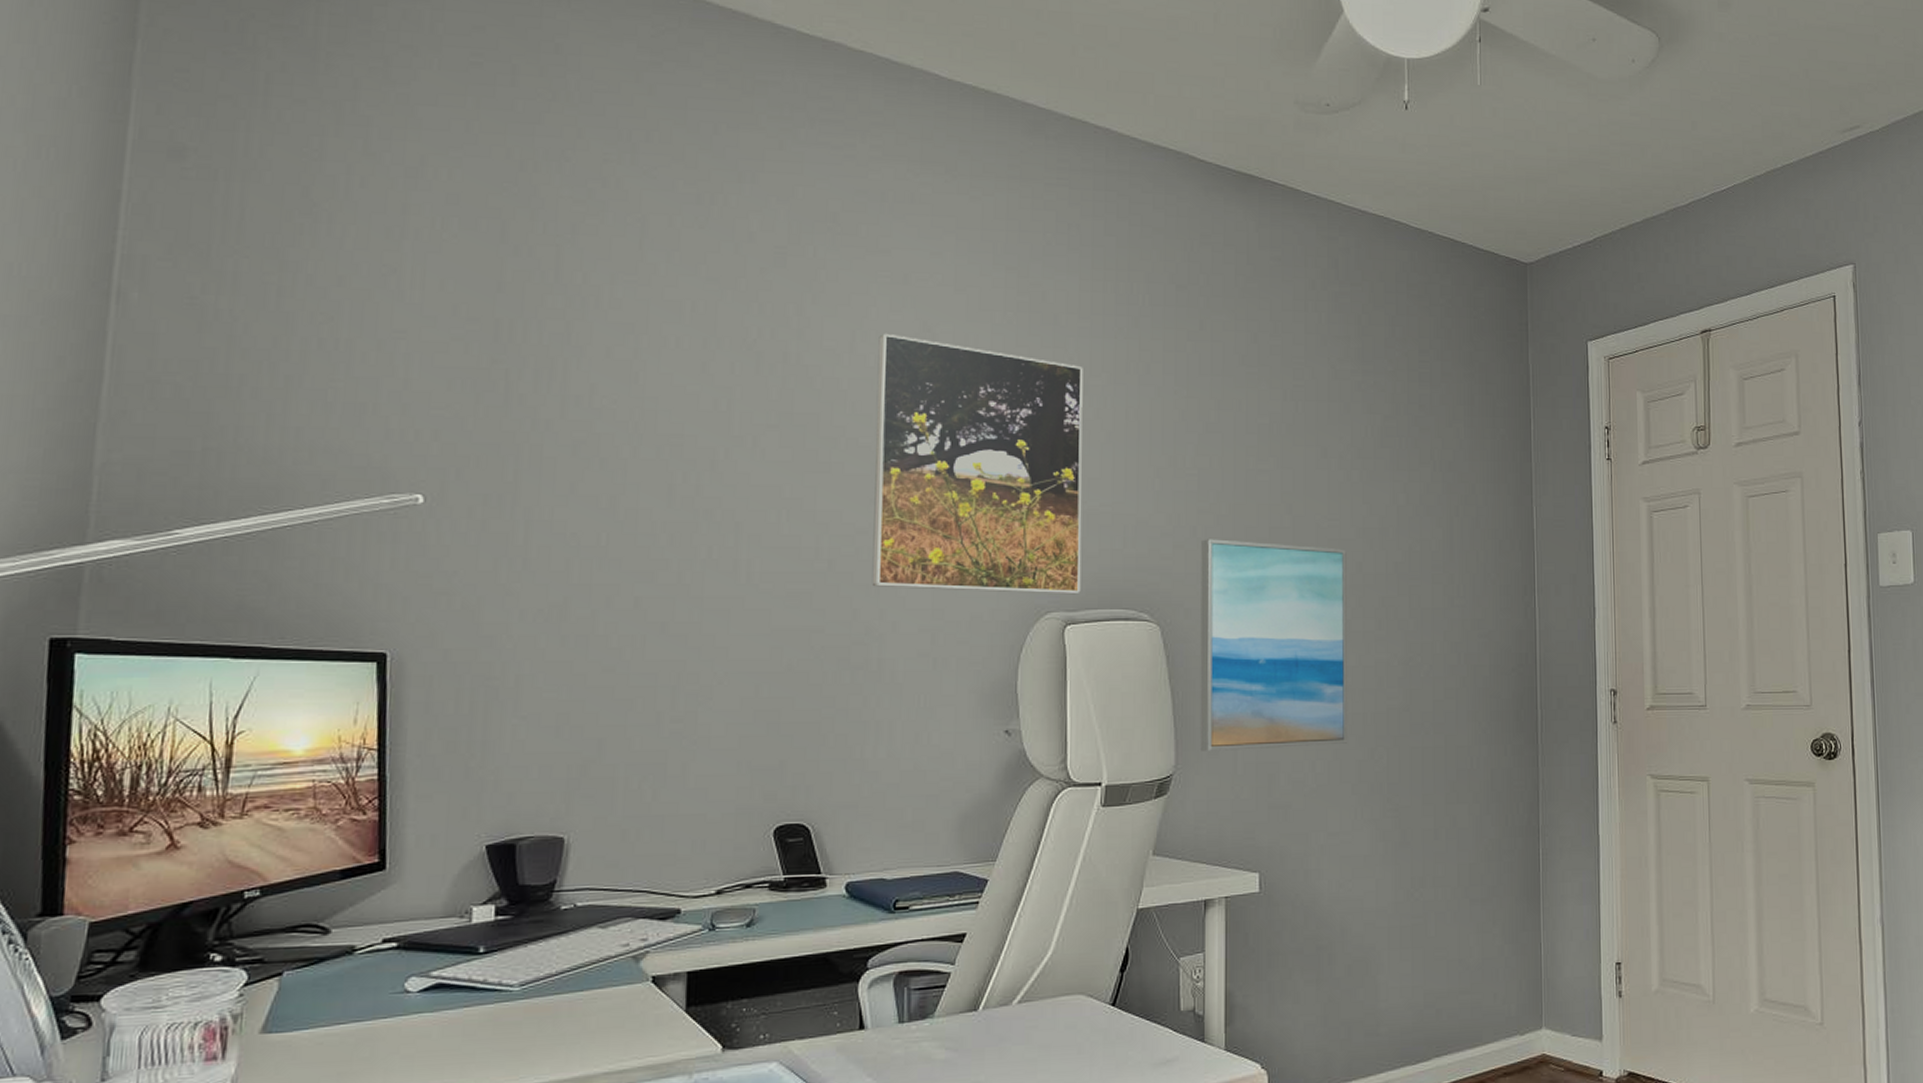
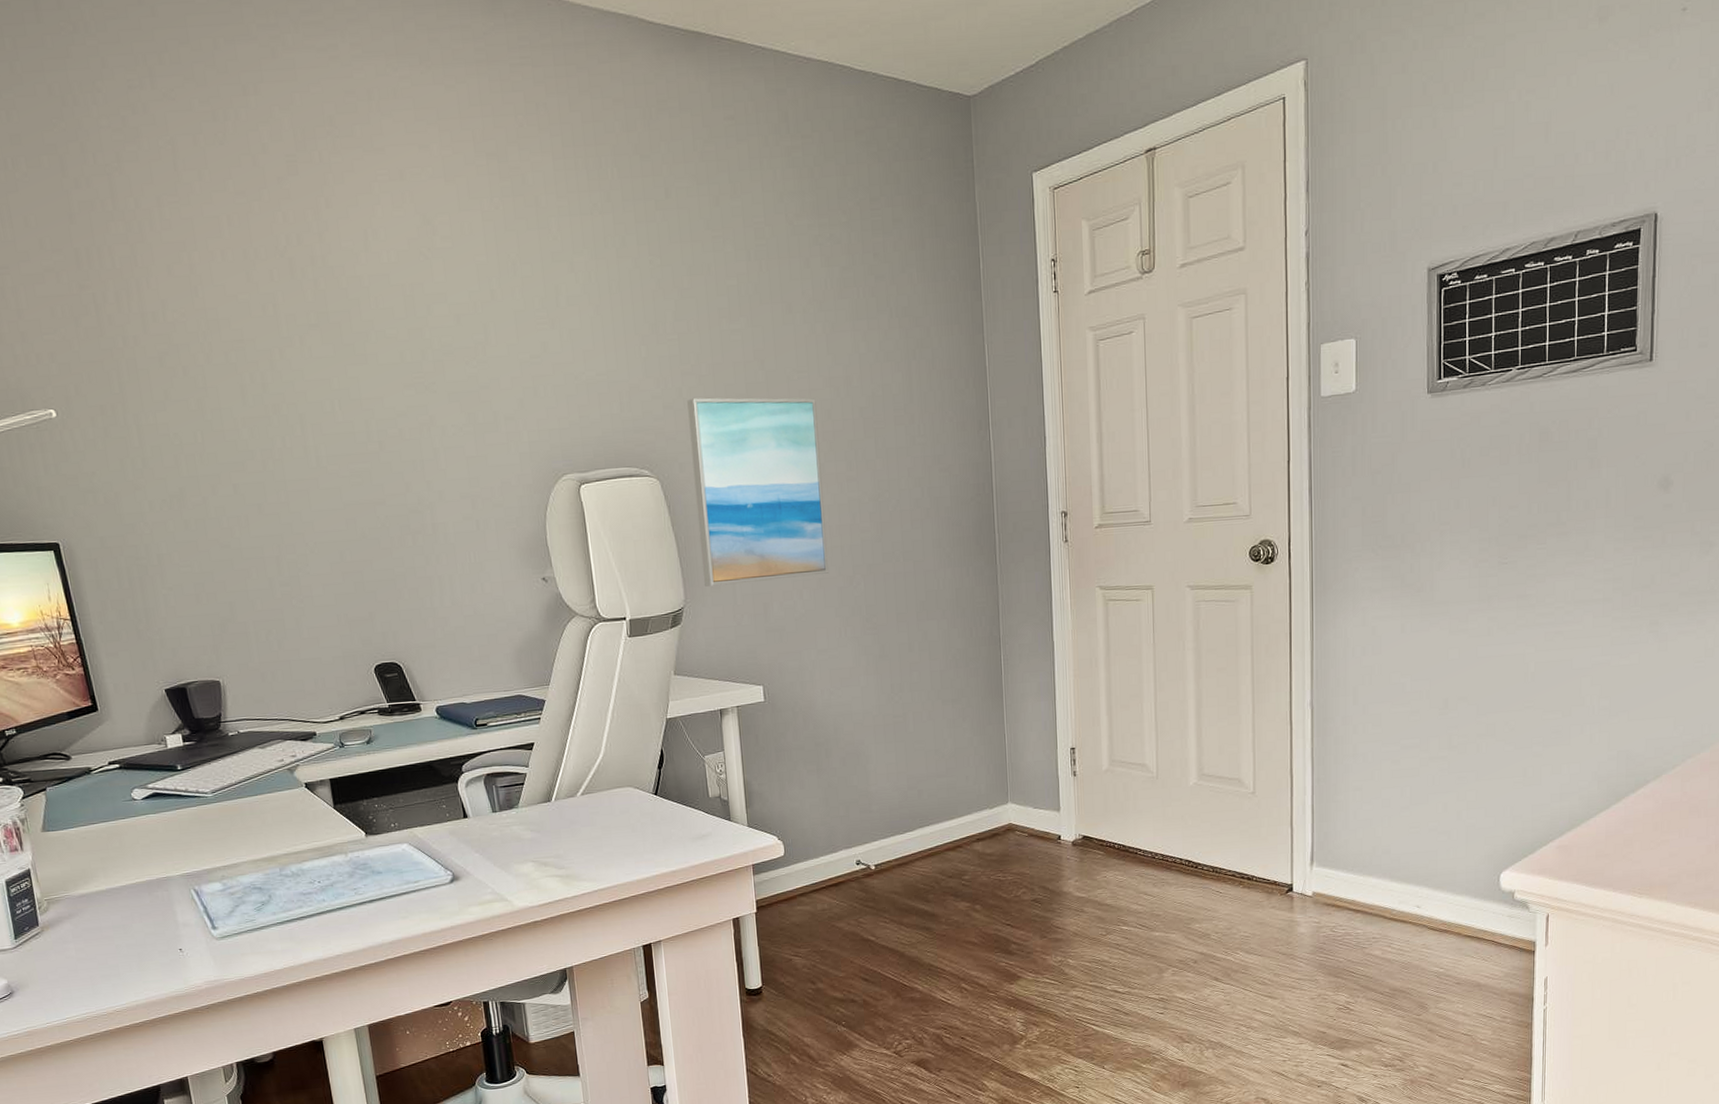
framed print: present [871,333,1083,595] -> none [387,229,589,462]

